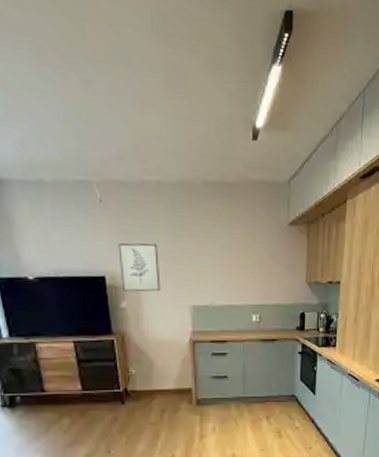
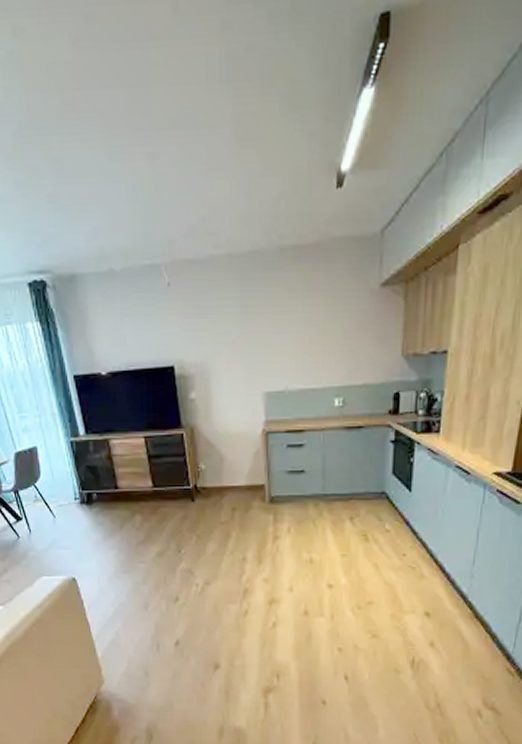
wall art: present [118,243,161,292] -> none [187,325,231,381]

